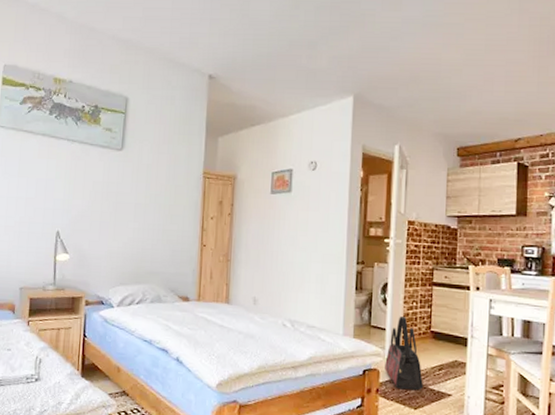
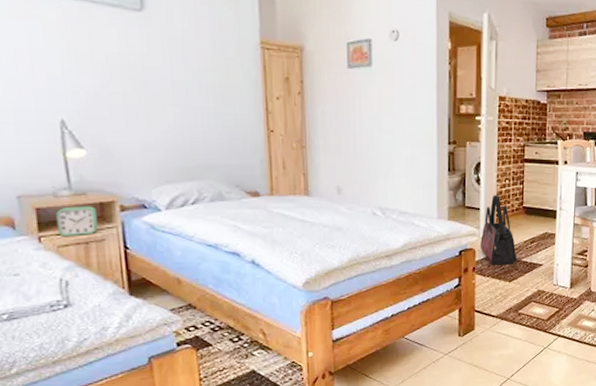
alarm clock: none [41,299,69,323] -> present [56,206,98,237]

